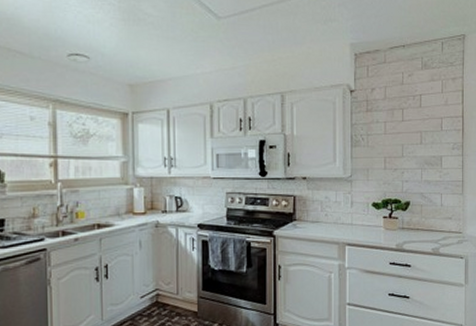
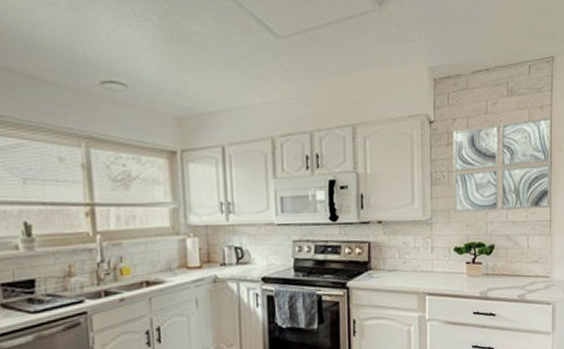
wall art: none [372,87,464,171] -> present [453,116,552,212]

